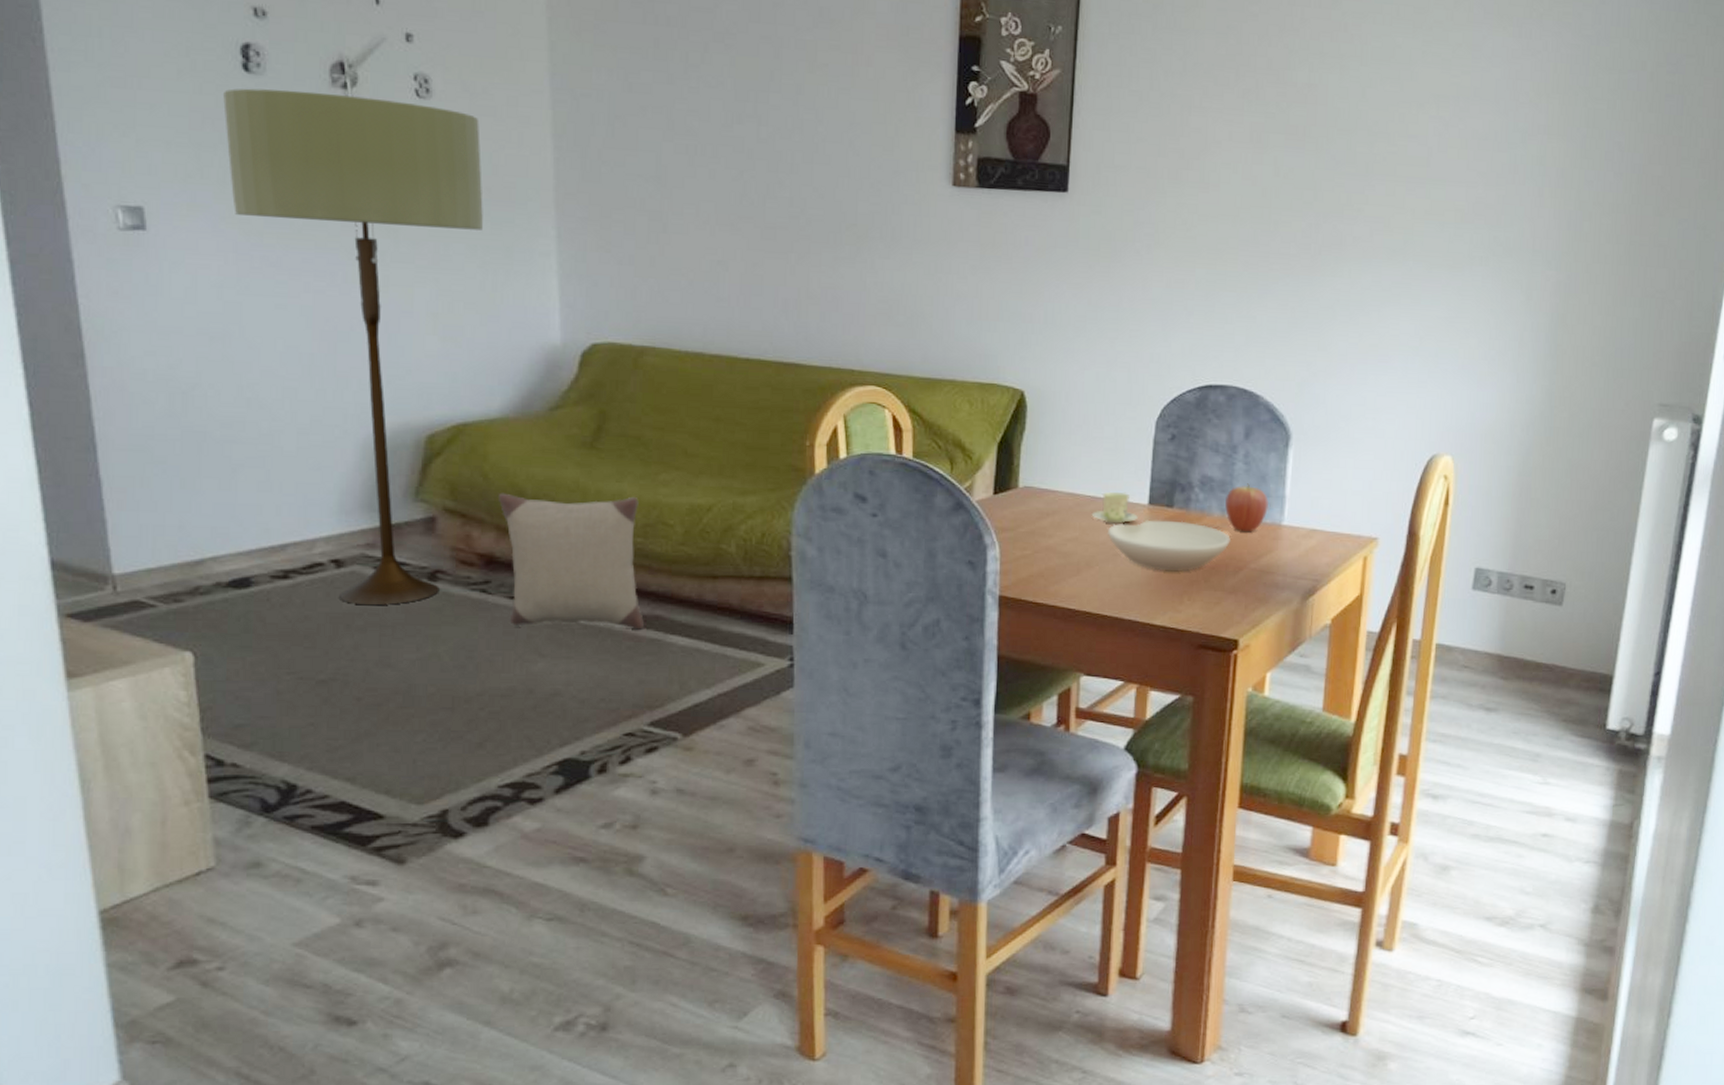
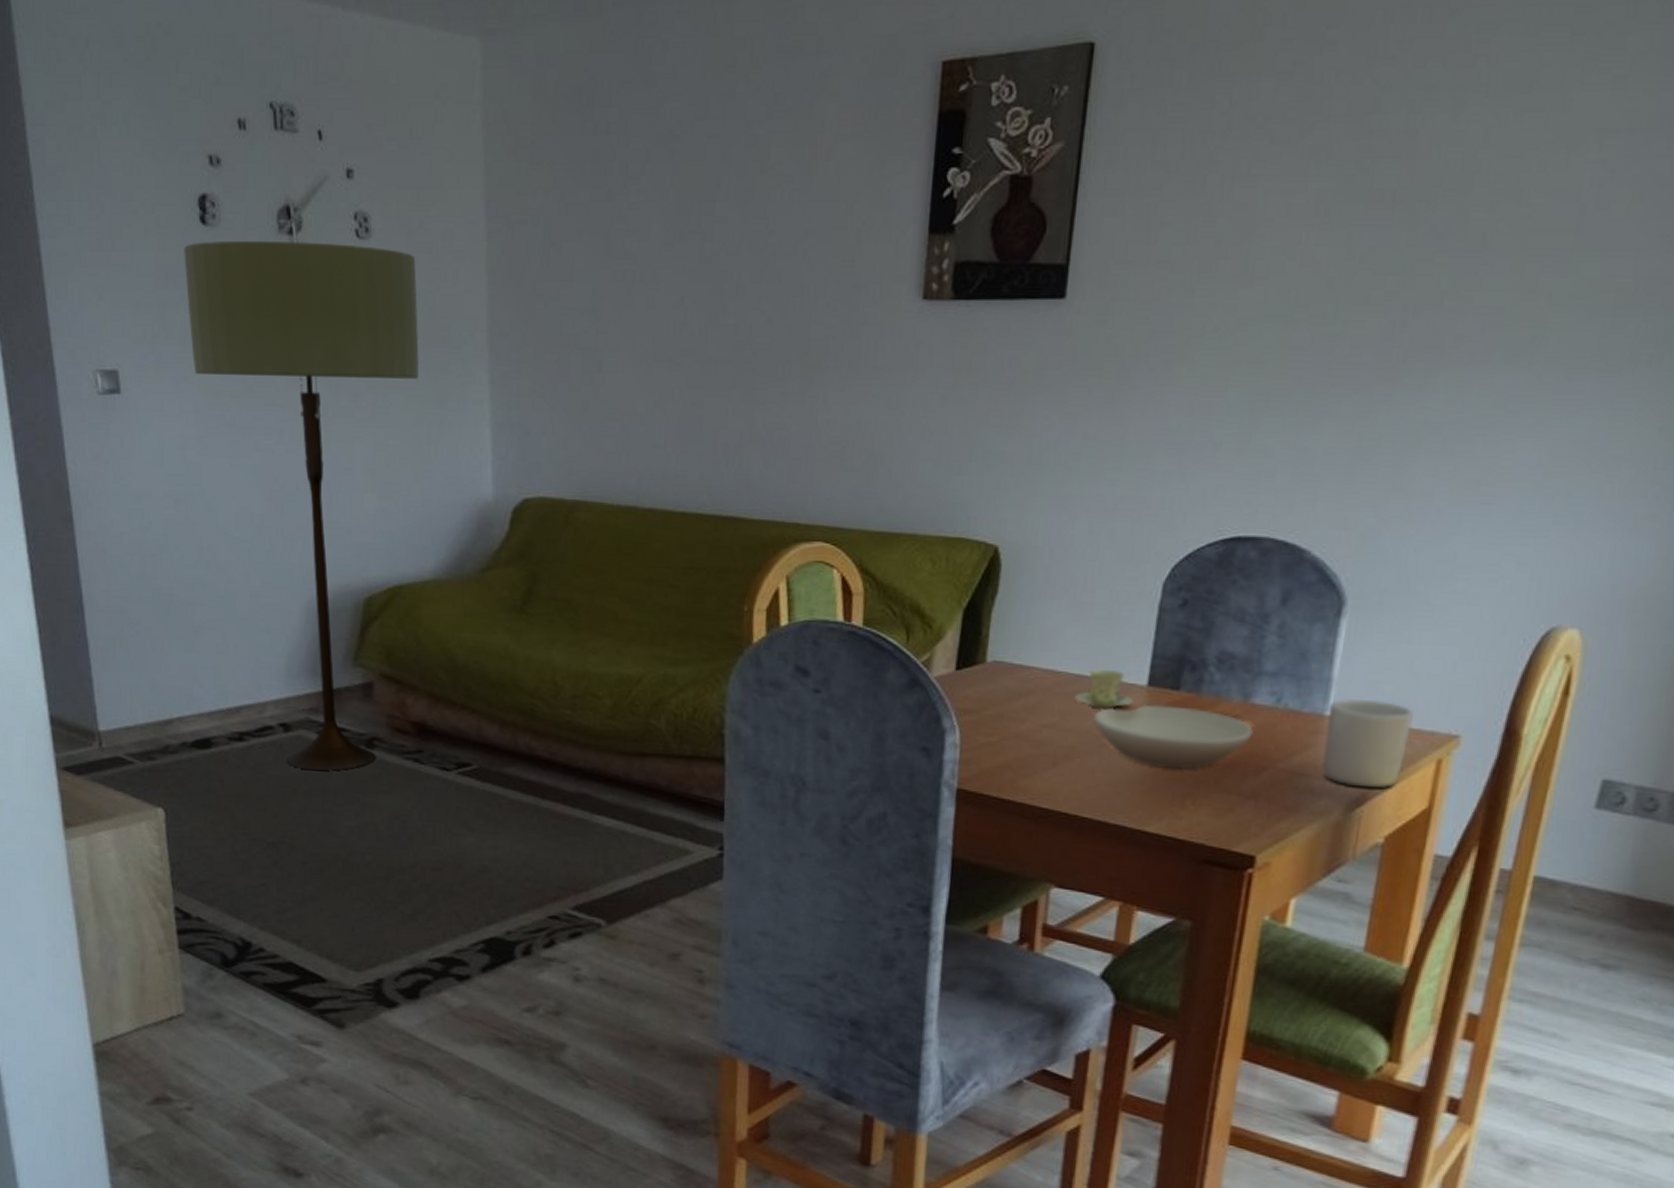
pillow: present [497,493,644,630] -> none [430,659,570,808]
fruit: present [1225,483,1269,531] -> none [1248,662,1308,722]
mug: none [1282,511,1345,581] -> present [1321,699,1414,789]

